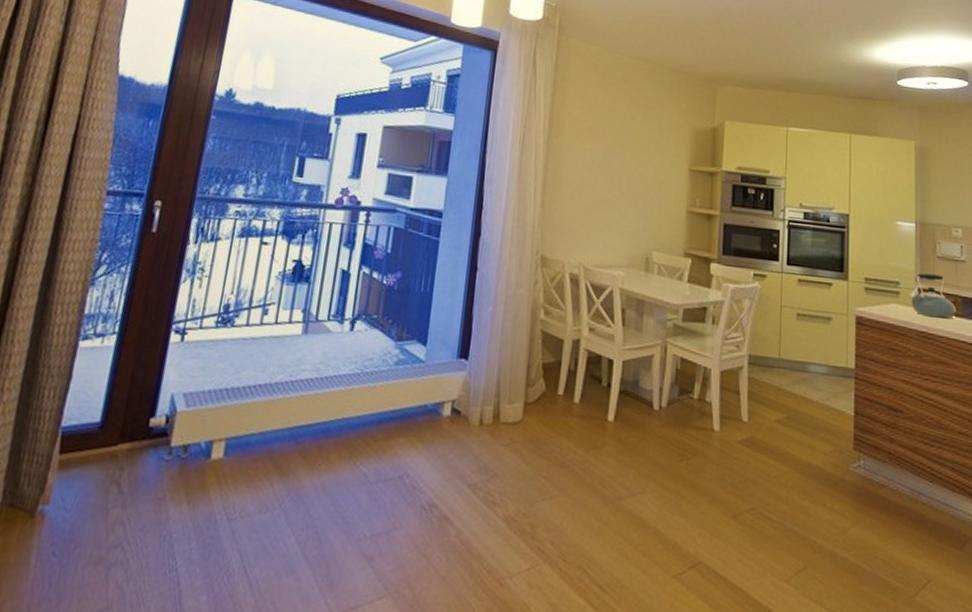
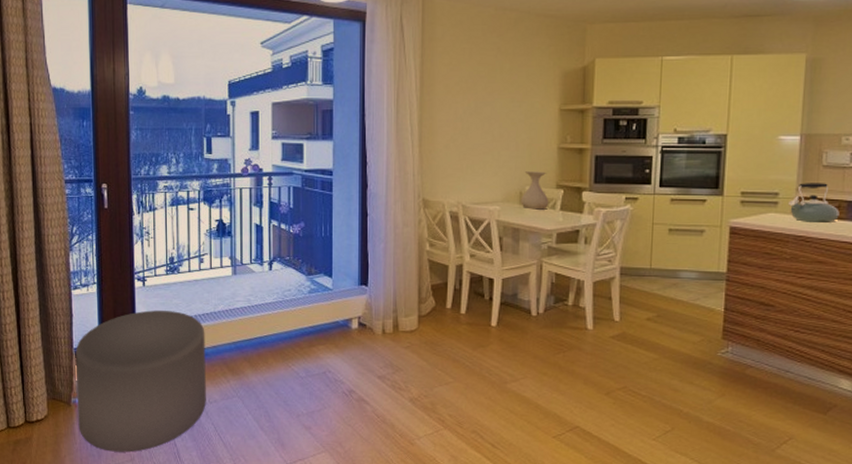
pouf: none [37,376,253,596] -> present [75,310,206,453]
vase: none [646,234,677,280] -> present [521,171,549,210]

